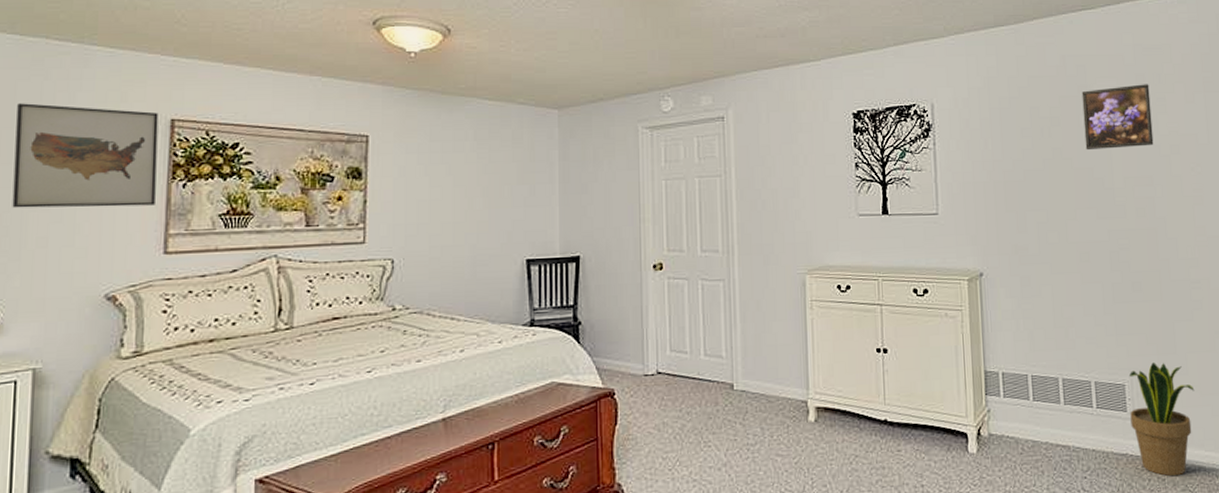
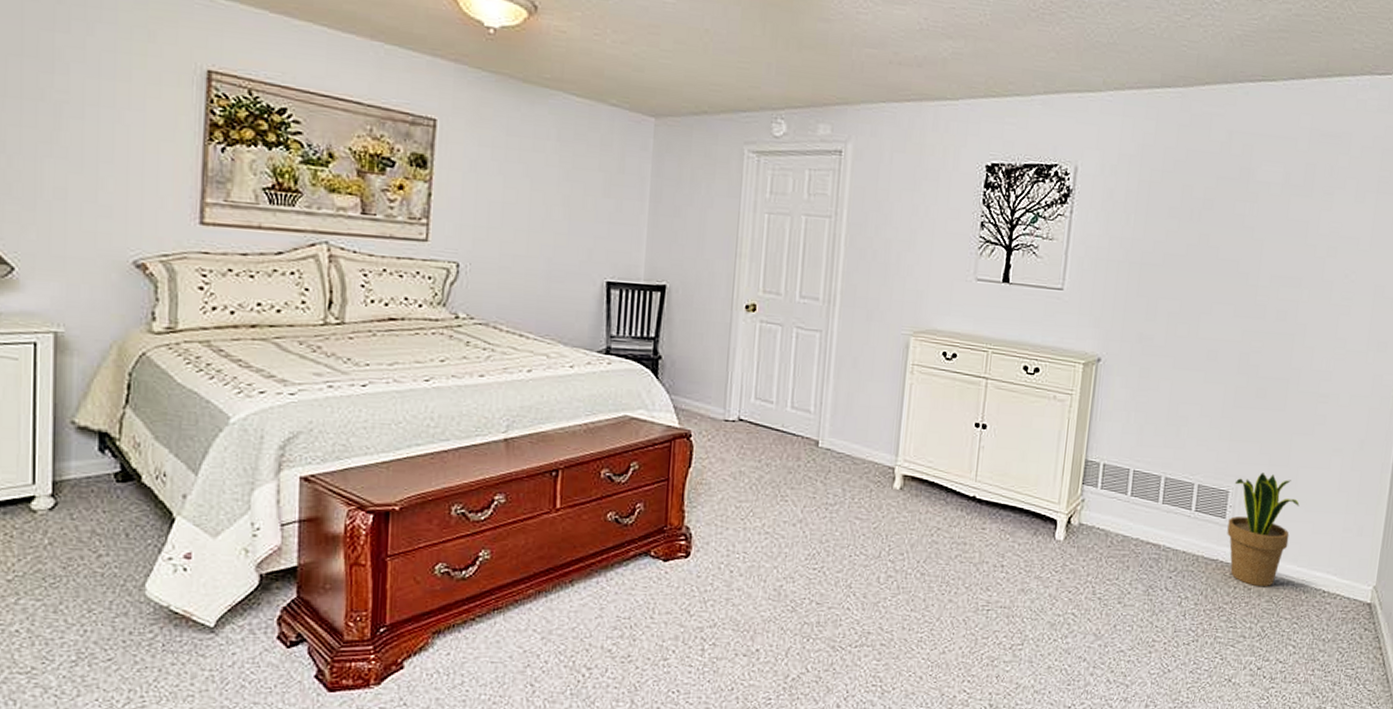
wall art: present [12,103,158,208] -> none [24,27,193,168]
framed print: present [1081,84,1154,151] -> none [1235,173,1319,245]

